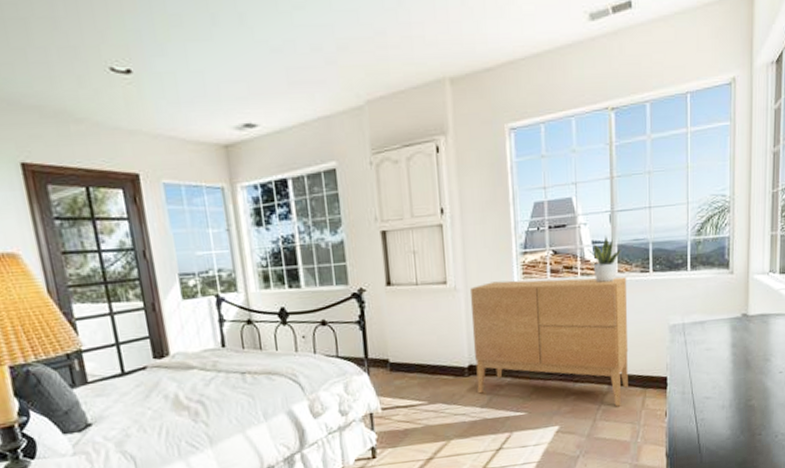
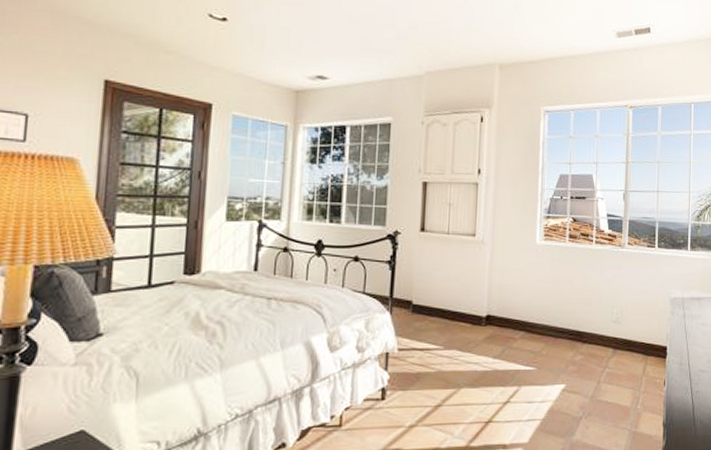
sideboard: present [469,277,629,407] -> none [492,239,636,371]
potted plant: present [587,236,621,282] -> none [602,211,632,252]

